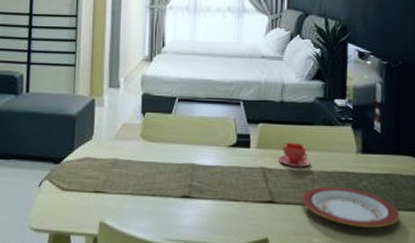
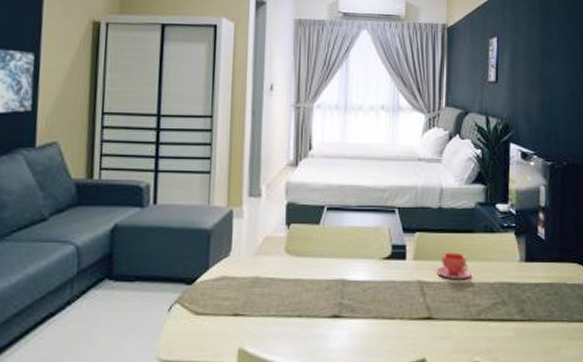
plate: present [302,186,400,229] -> none [462,298,565,343]

